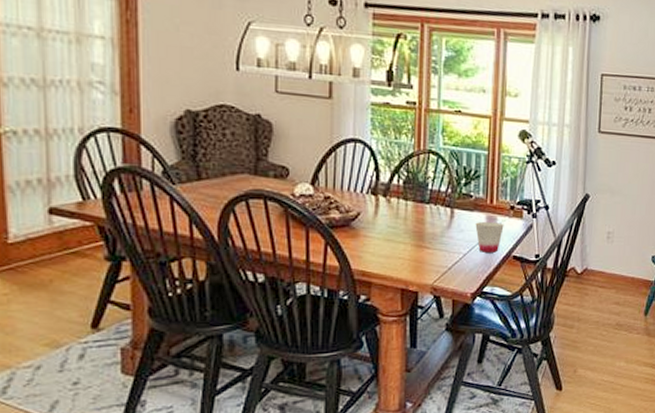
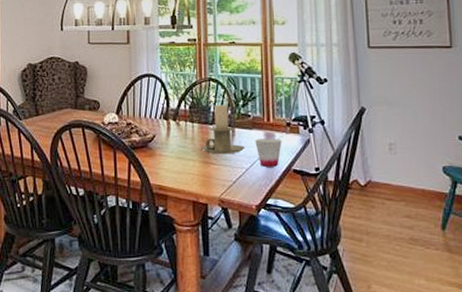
candle holder: none [414,181,464,238] -> present [201,104,245,154]

